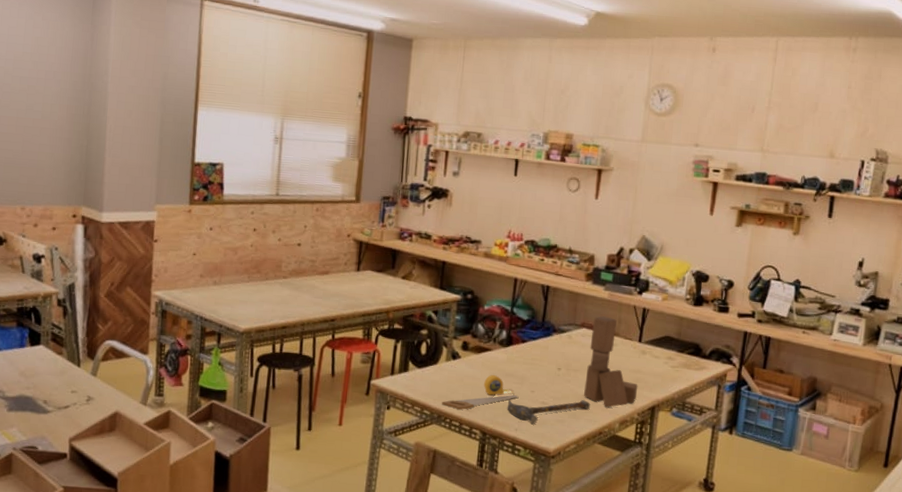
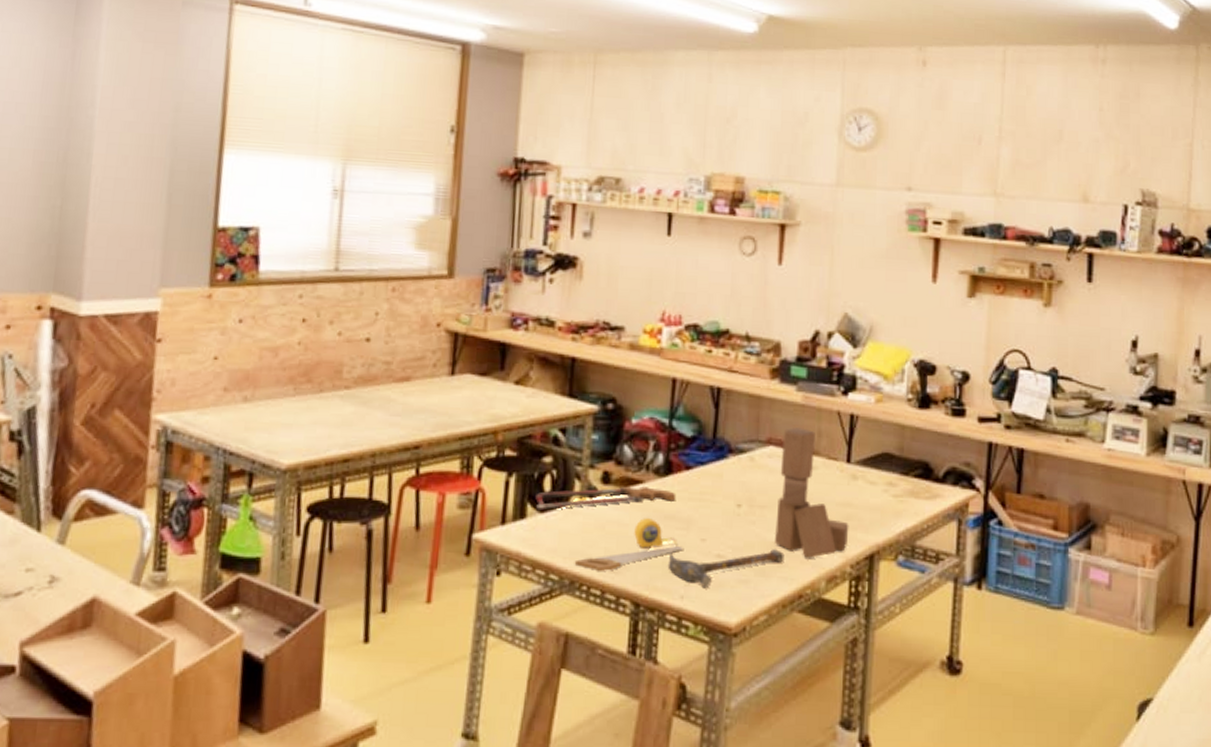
saw: none [415,352,515,368] -> present [535,486,677,512]

